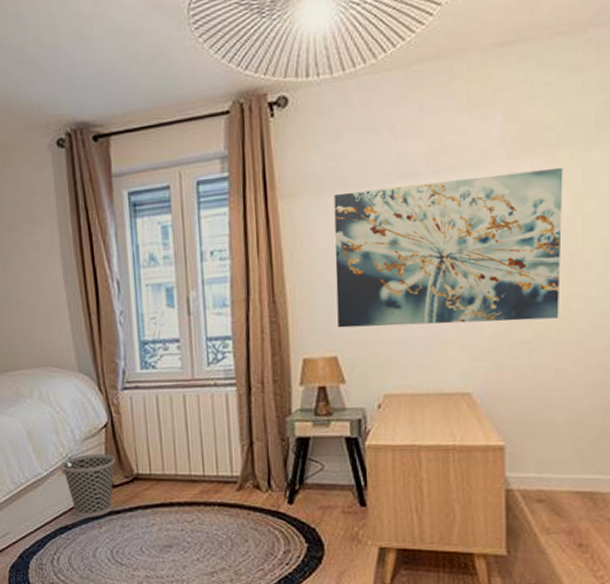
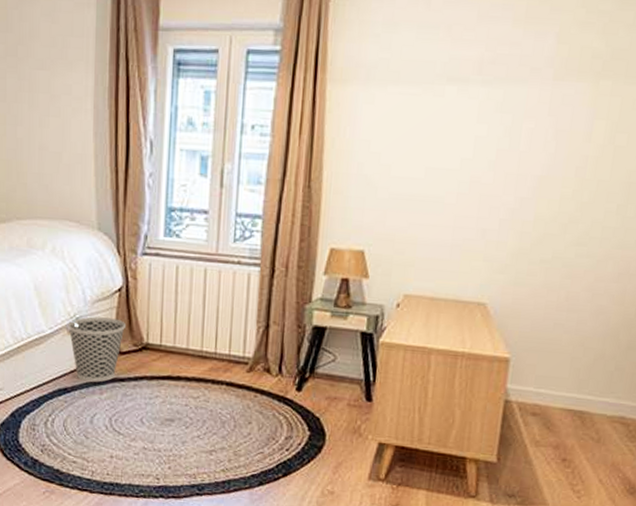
wall art: present [334,168,563,328] -> none [369,87,603,243]

